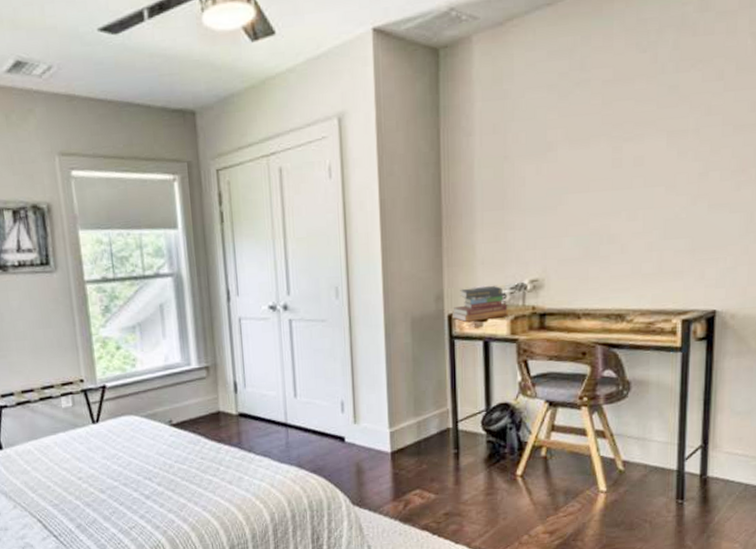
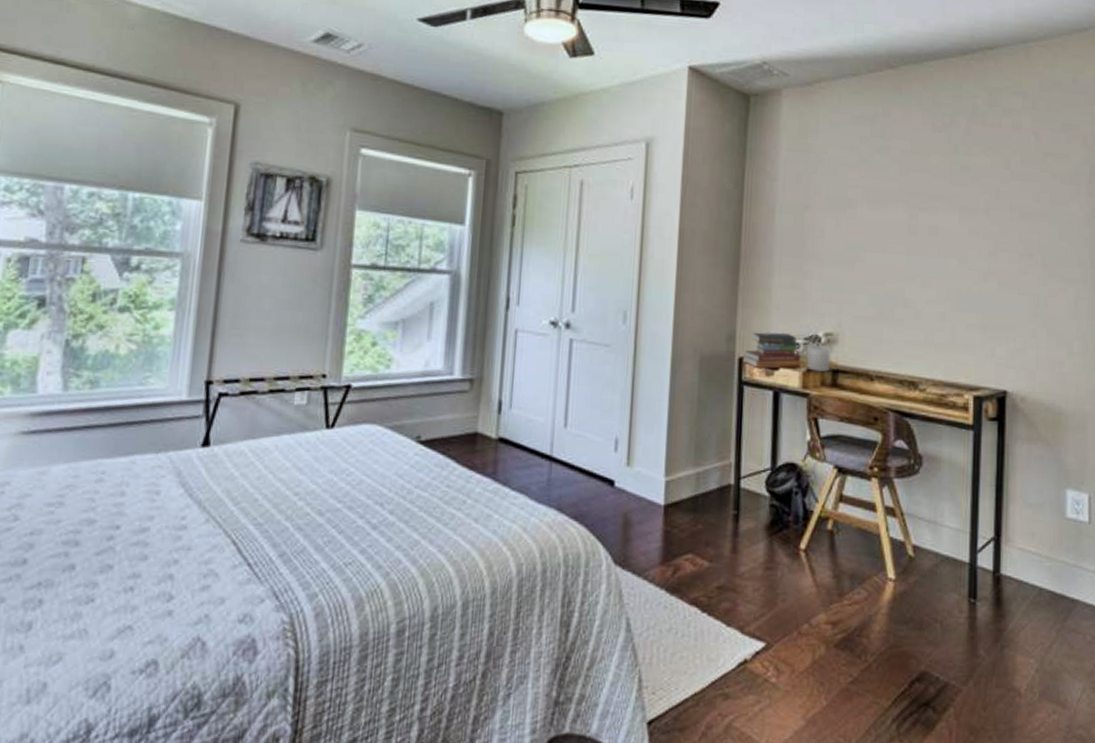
mug: none [513,292,536,318] -> present [806,345,830,372]

